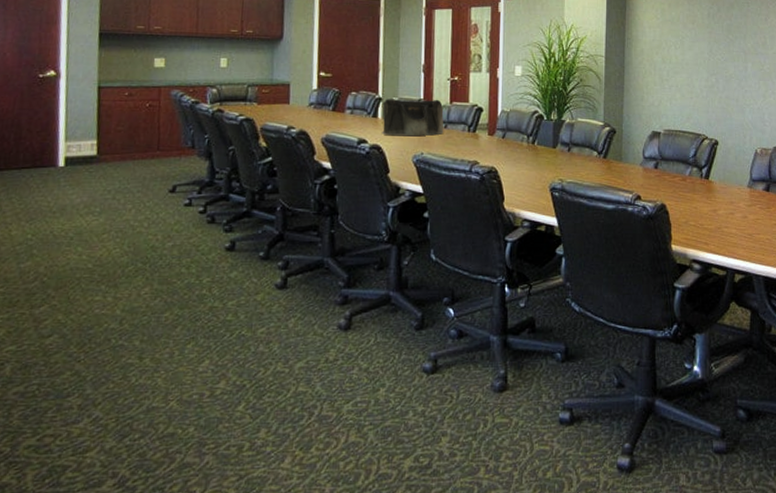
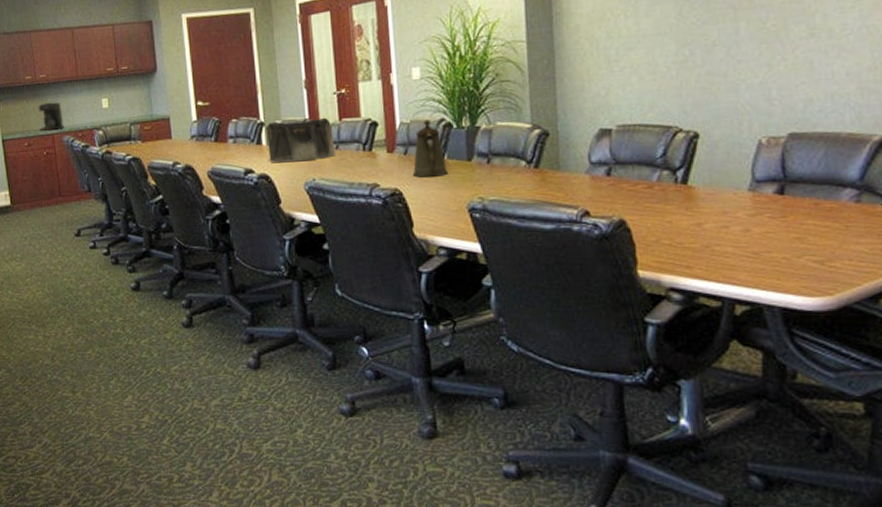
coffee maker: none [145,55,174,84] -> present [38,103,63,132]
coffee pot: none [508,110,536,159] -> present [413,119,447,178]

